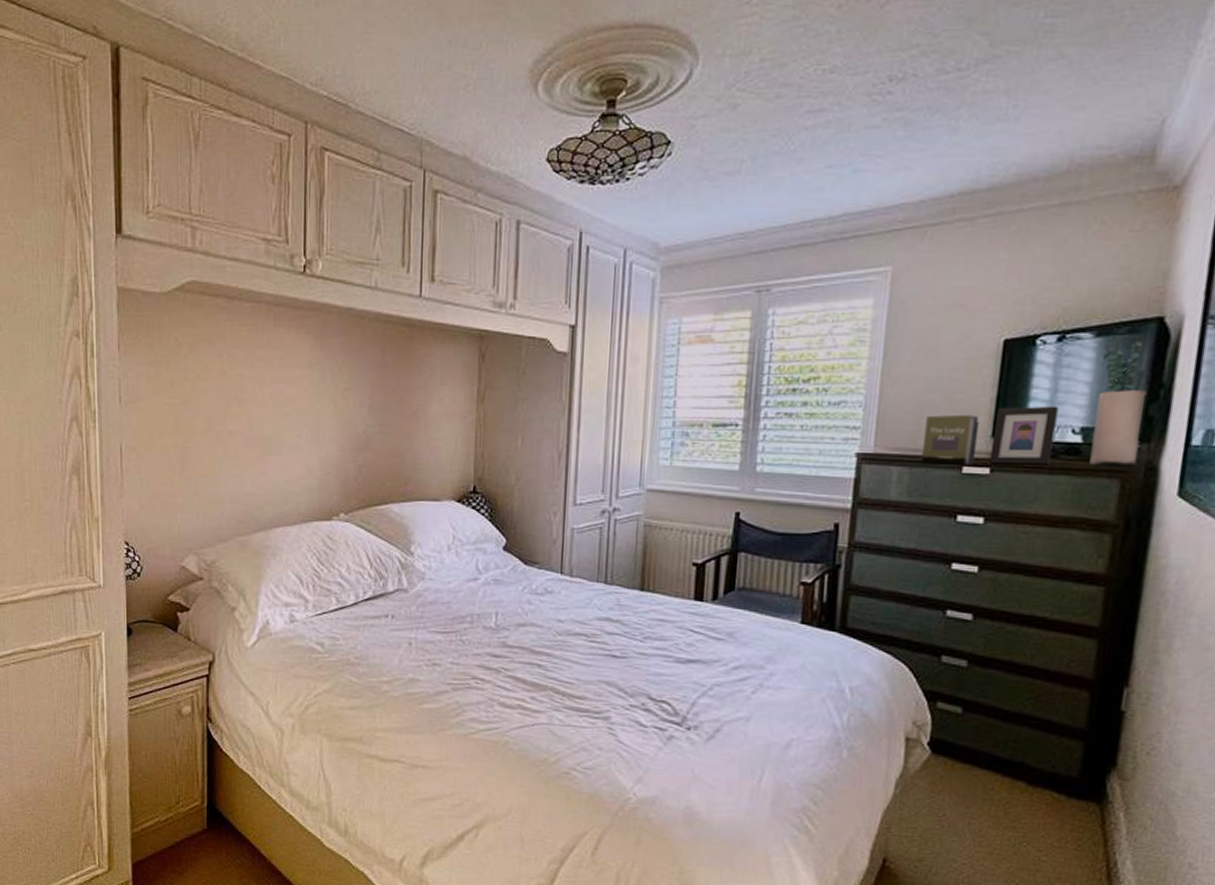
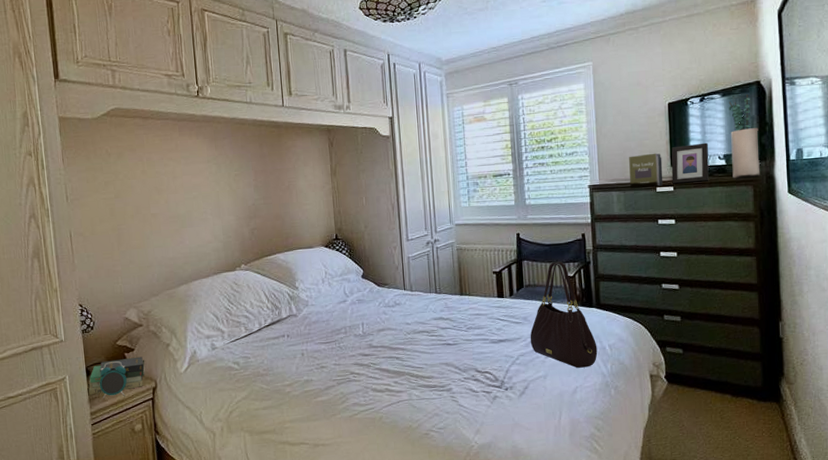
books: none [128,619,203,661] -> present [88,356,146,396]
alarm clock: none [142,621,178,667] -> present [99,361,128,399]
handbag: none [733,559,832,715] -> present [530,261,598,368]

